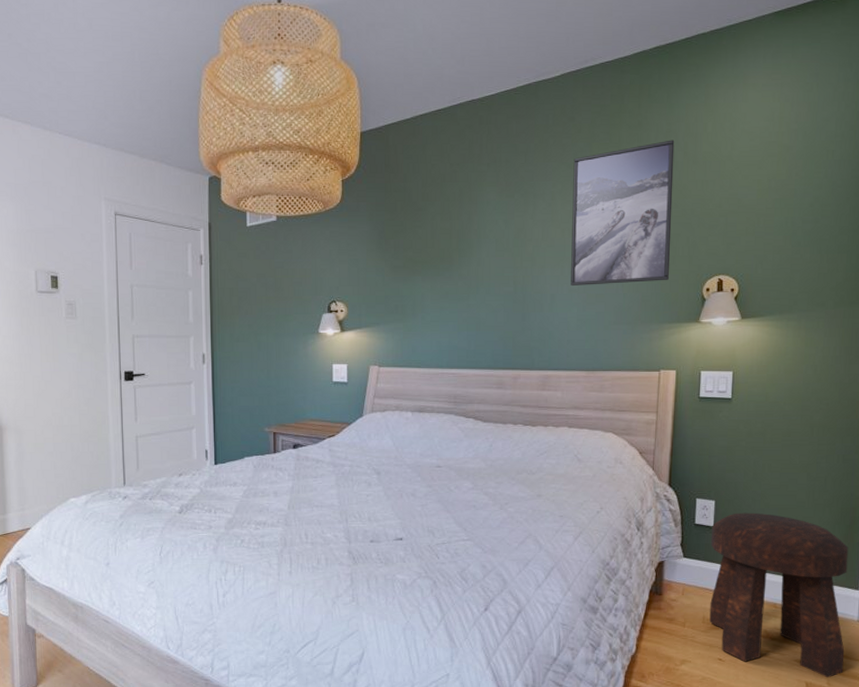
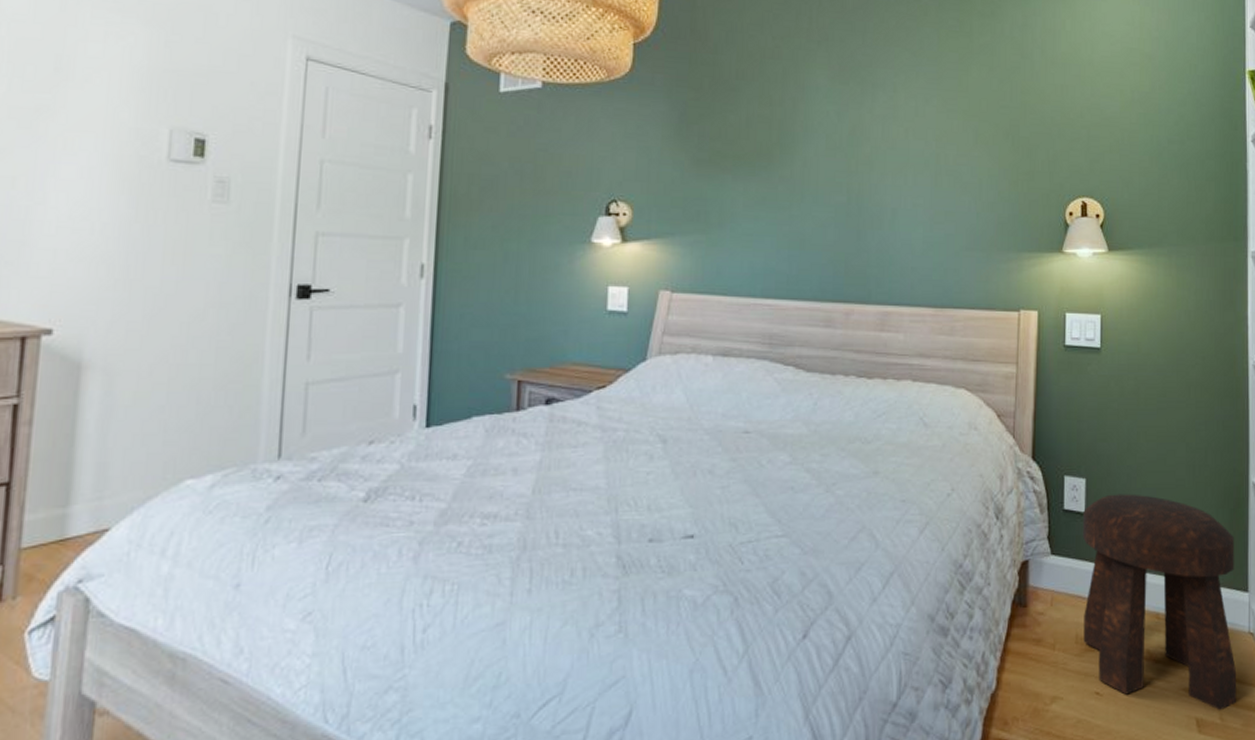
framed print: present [571,140,675,286] -> none [915,34,1031,200]

